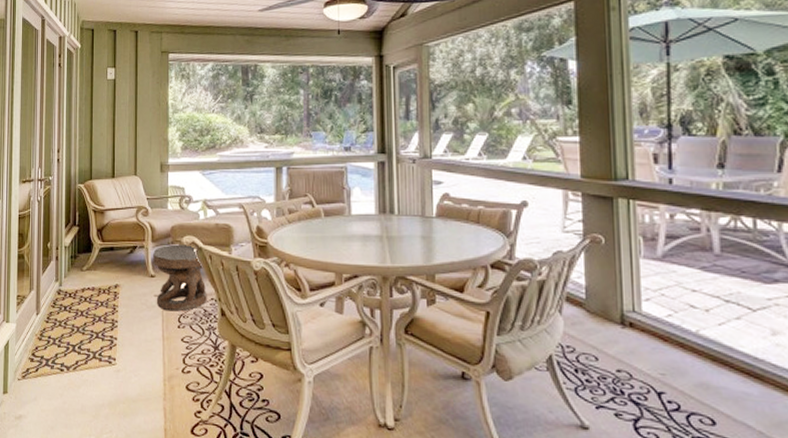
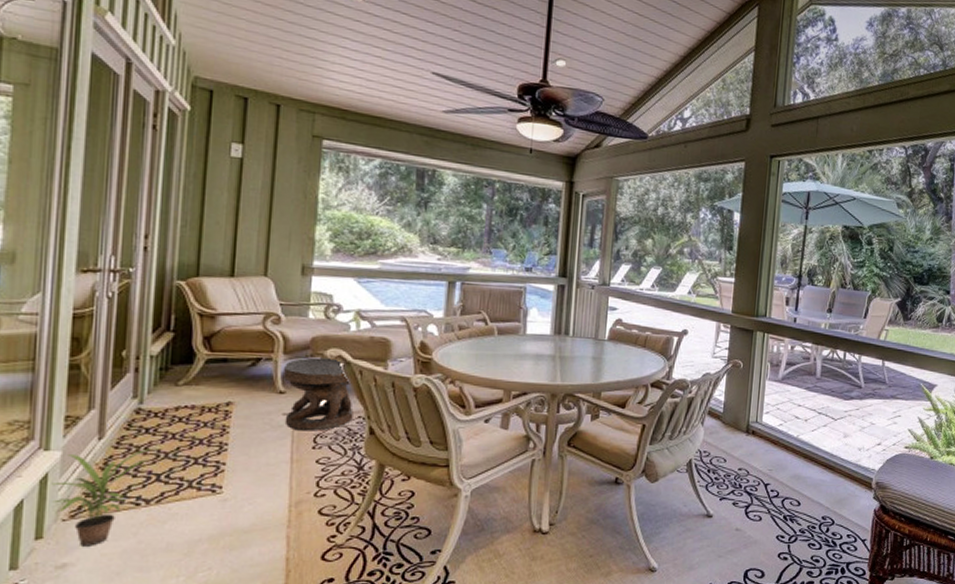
potted plant: none [11,323,69,403] -> present [51,448,151,546]

